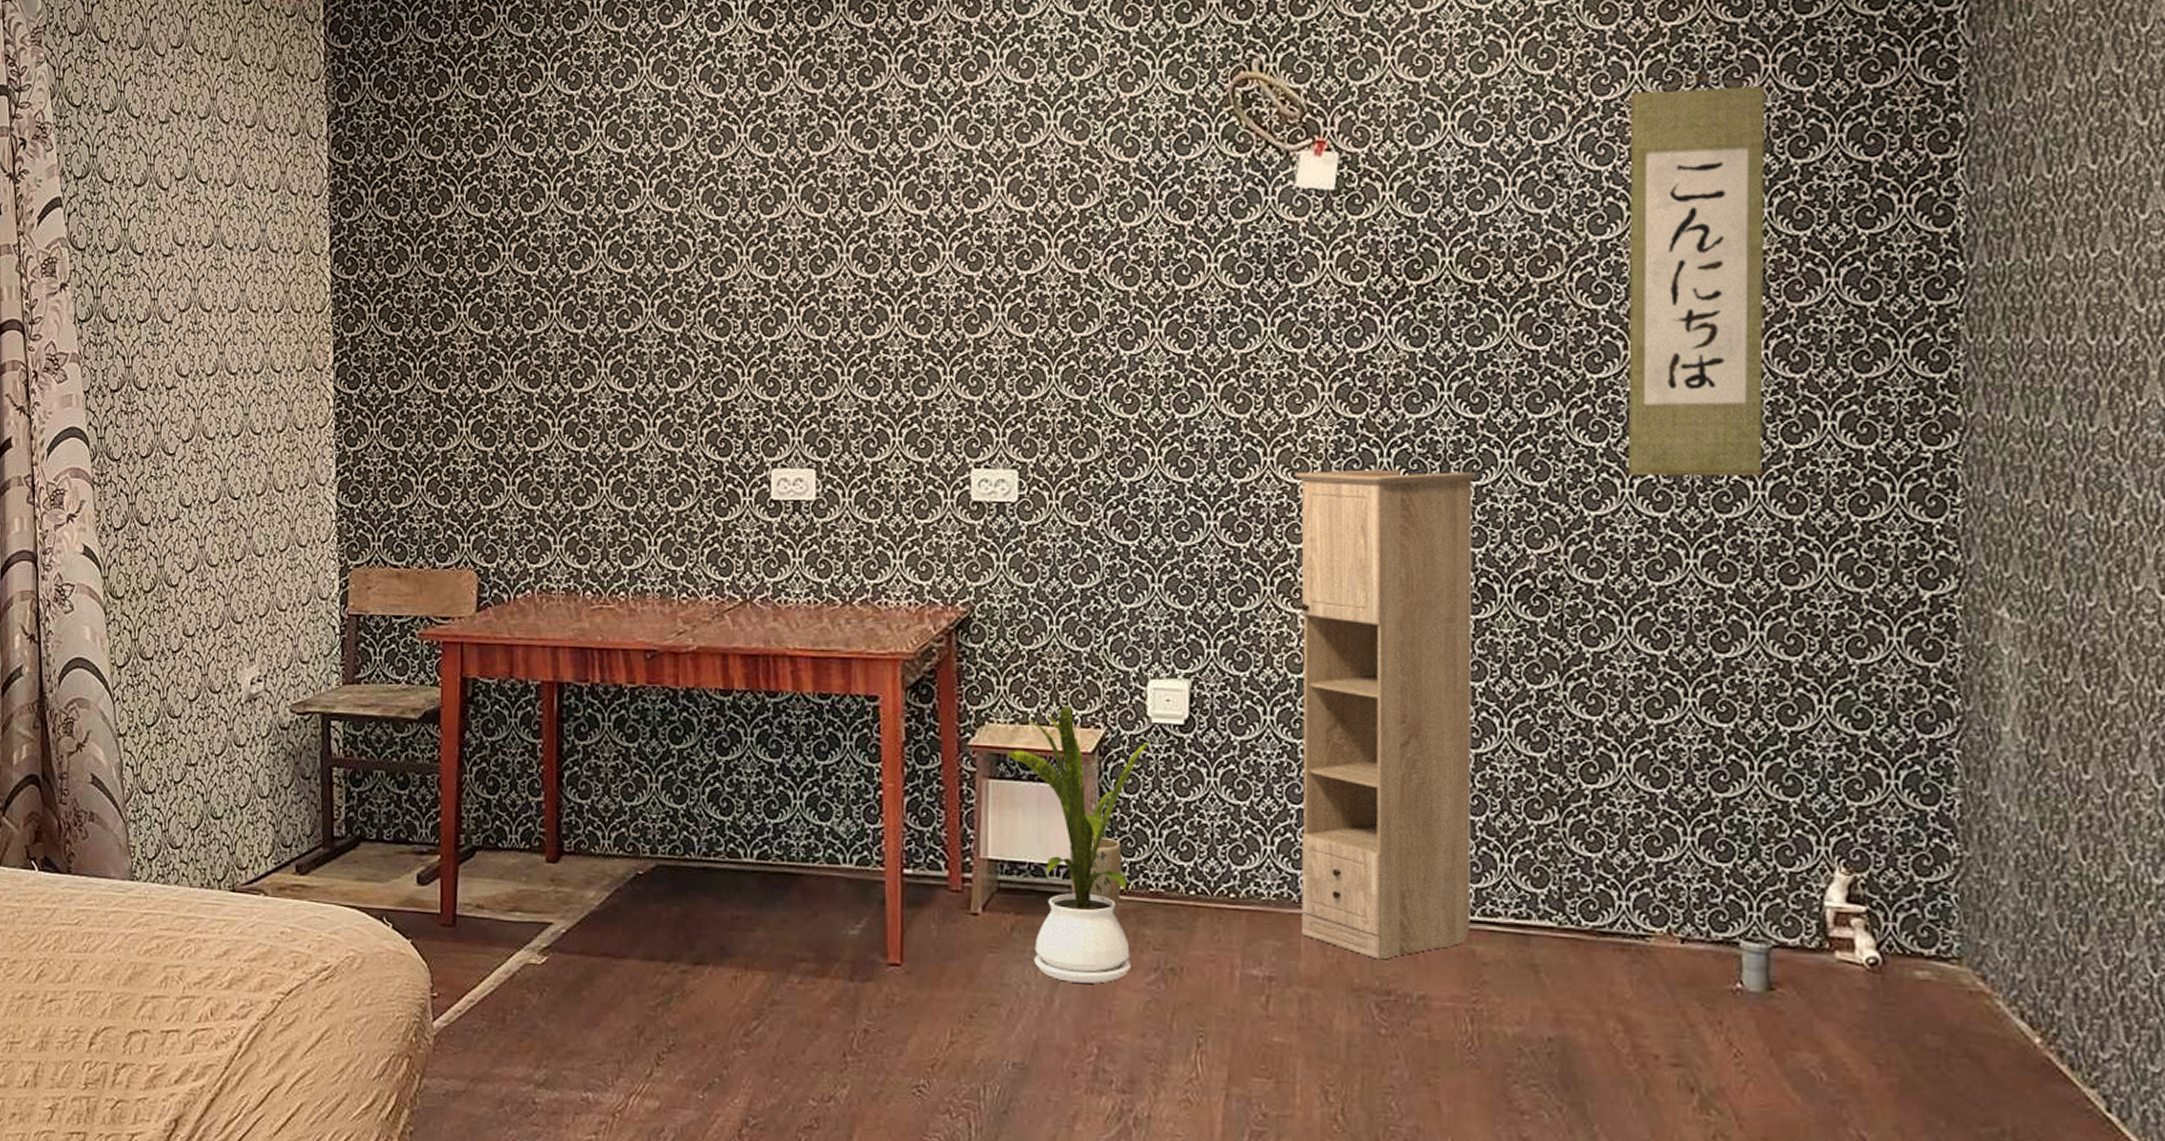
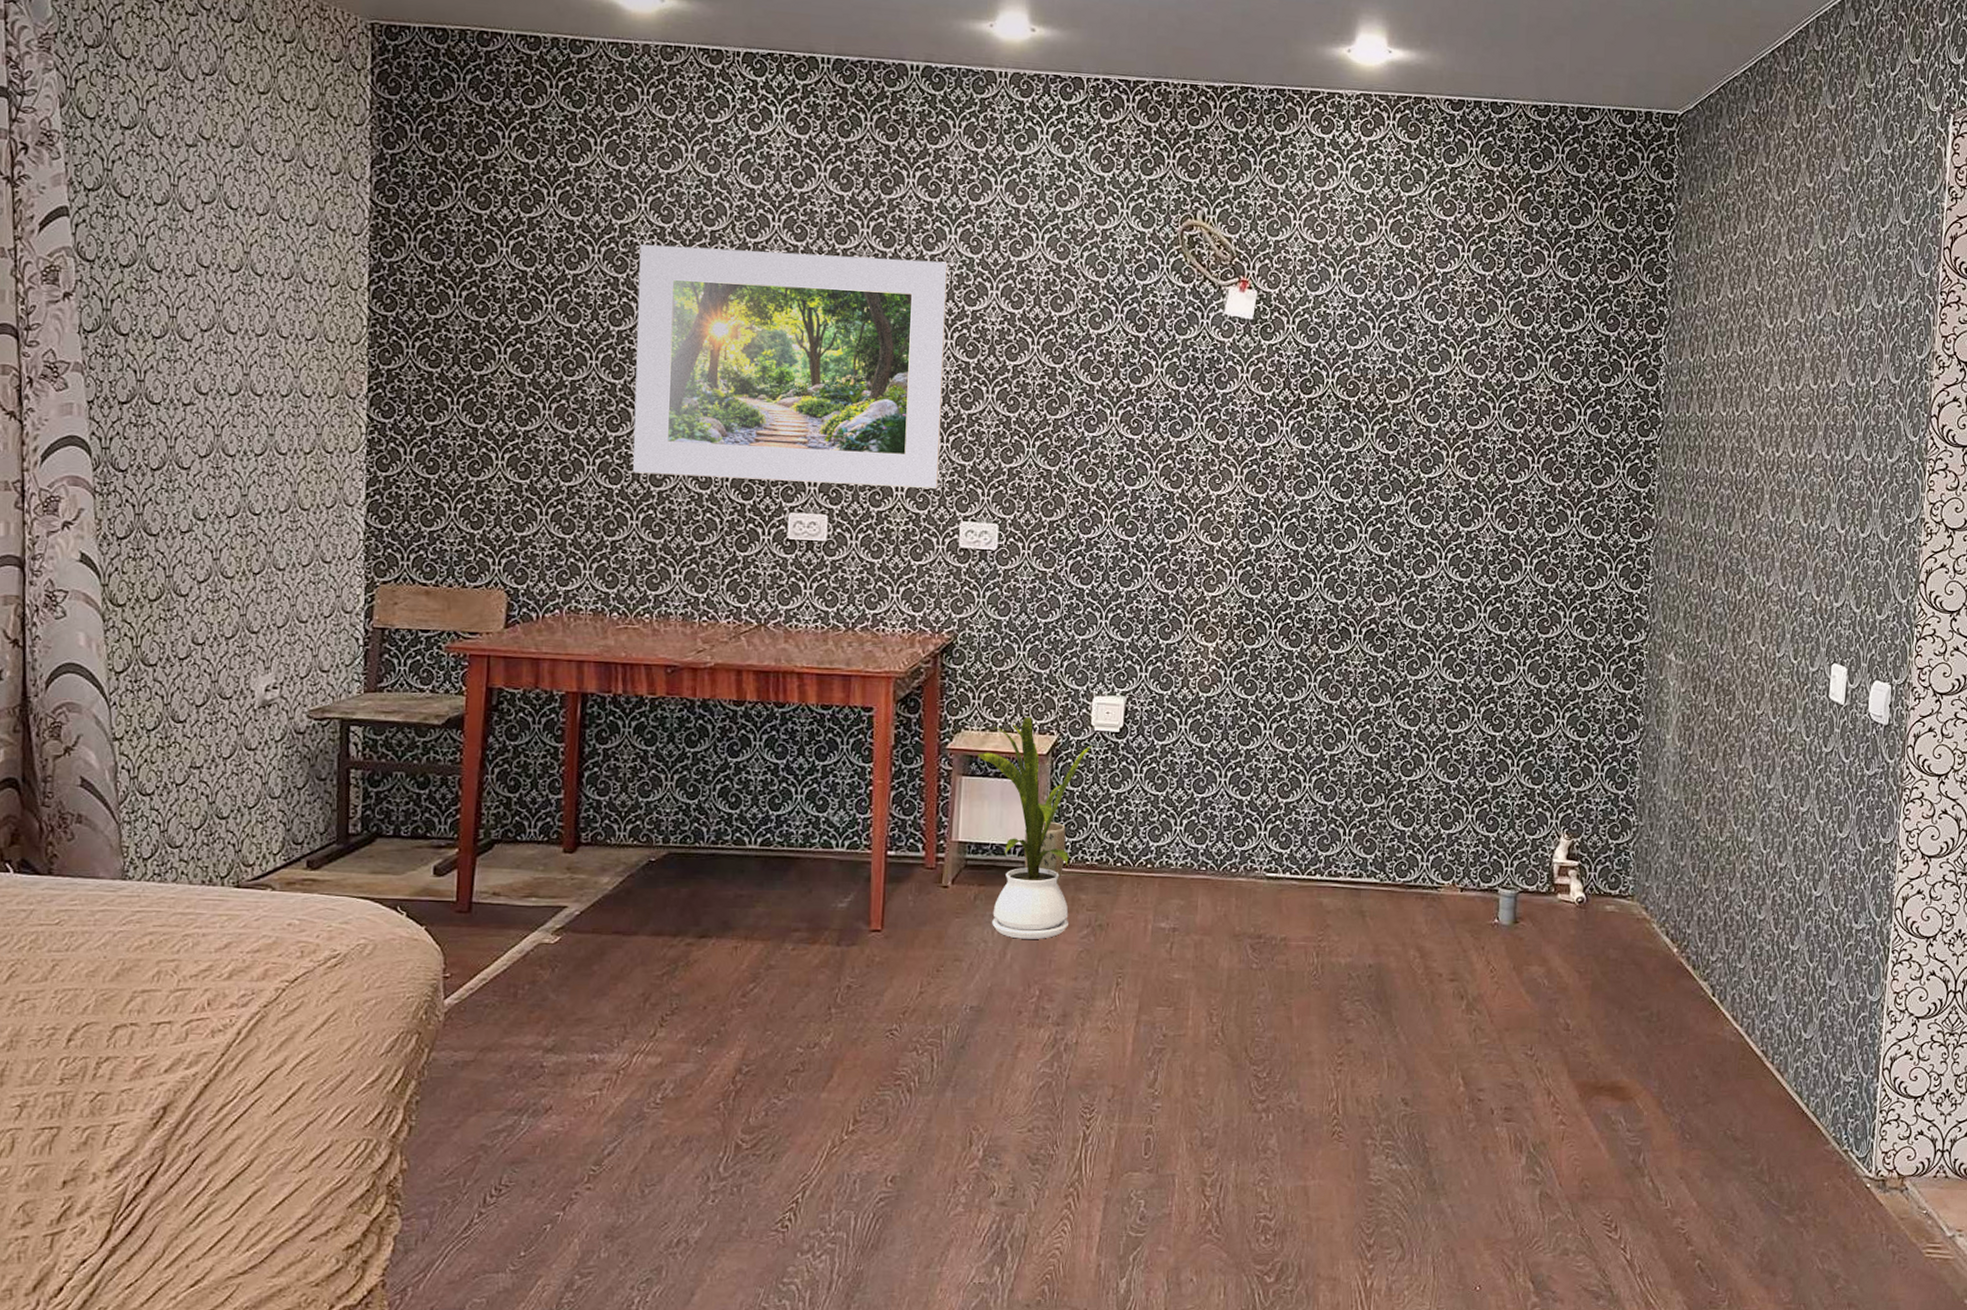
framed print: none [597,158,943,433] -> present [633,244,948,490]
storage cabinet: present [1294,469,1477,960] -> none [1200,536,1343,912]
wall scroll: present [1624,74,1766,475] -> none [1441,260,1548,554]

